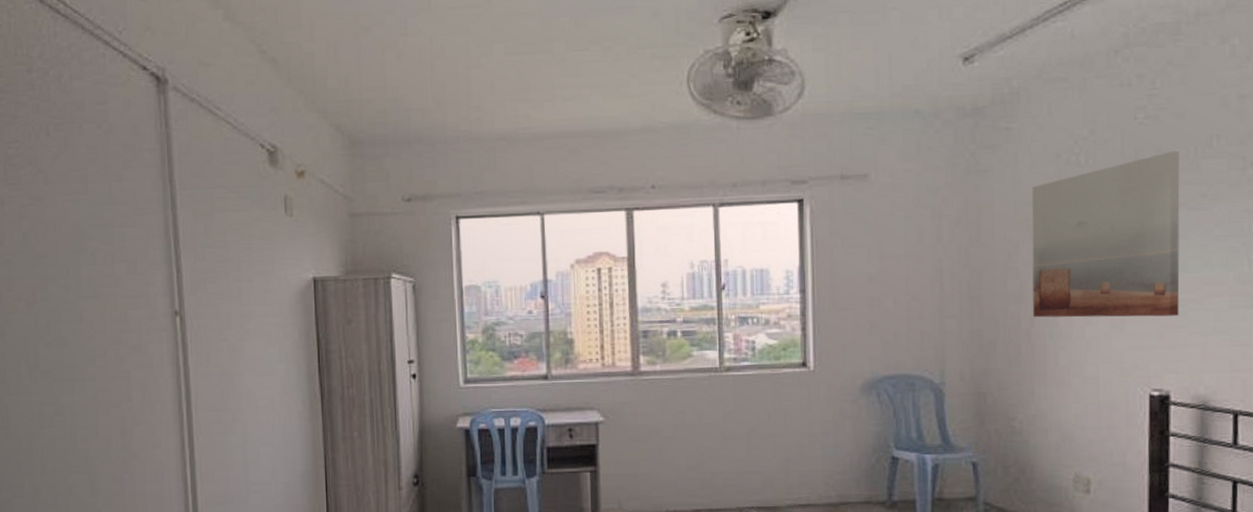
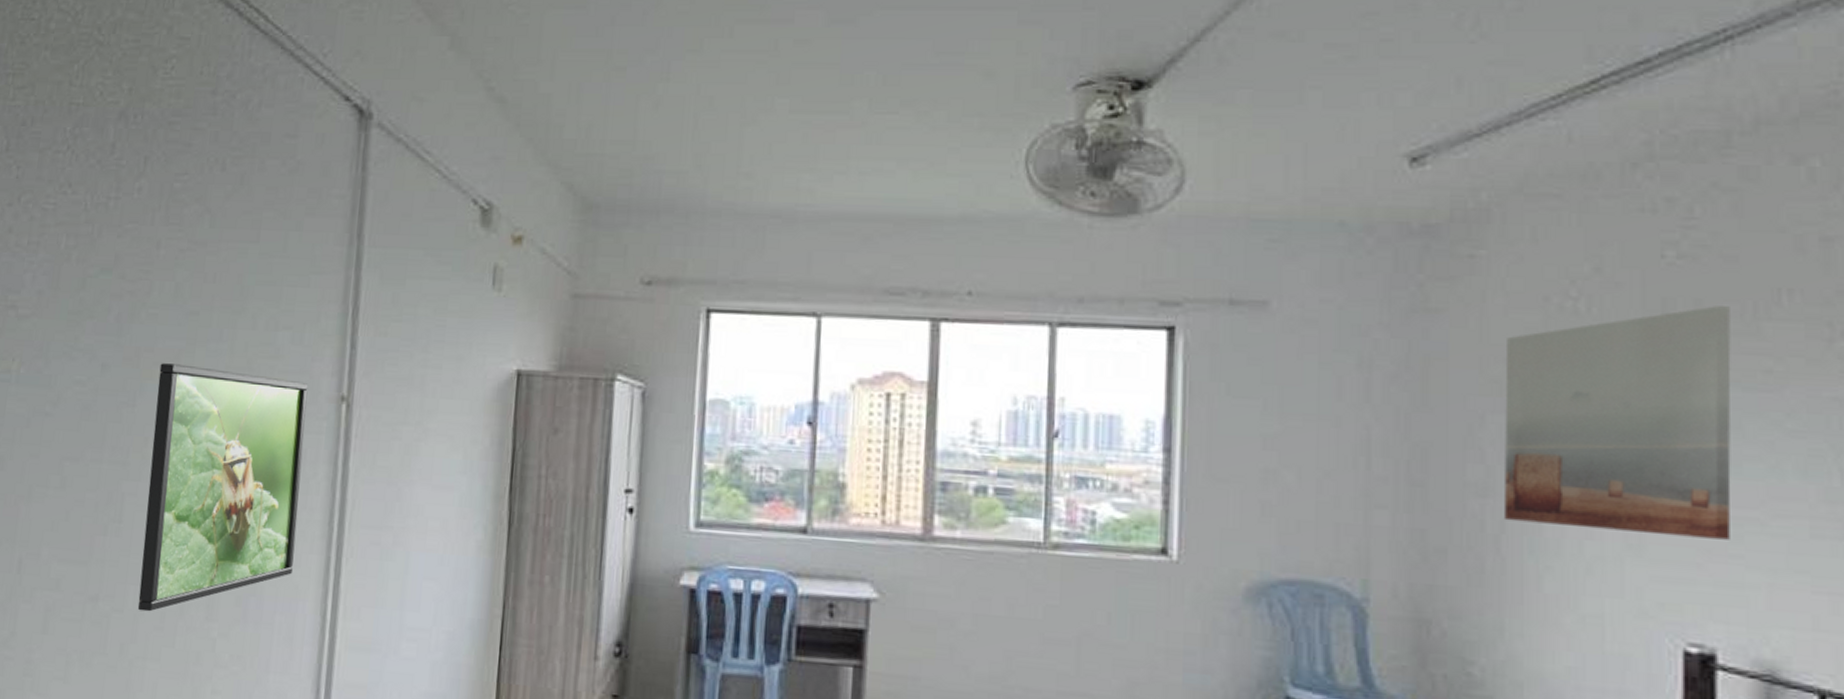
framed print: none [20,298,155,495] -> present [137,363,308,612]

